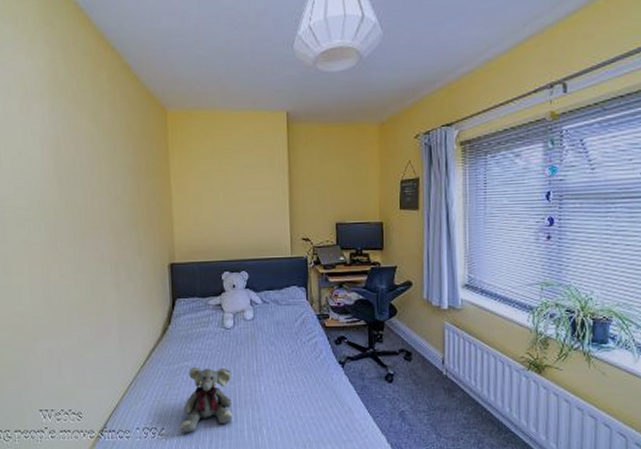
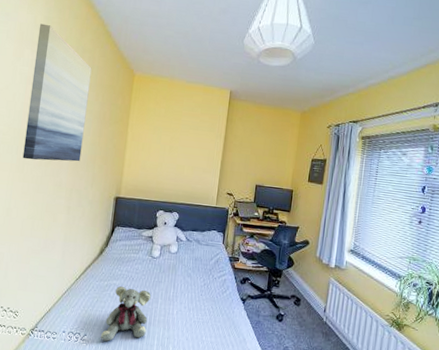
wall art: none [43,68,121,236] -> present [22,23,92,162]

